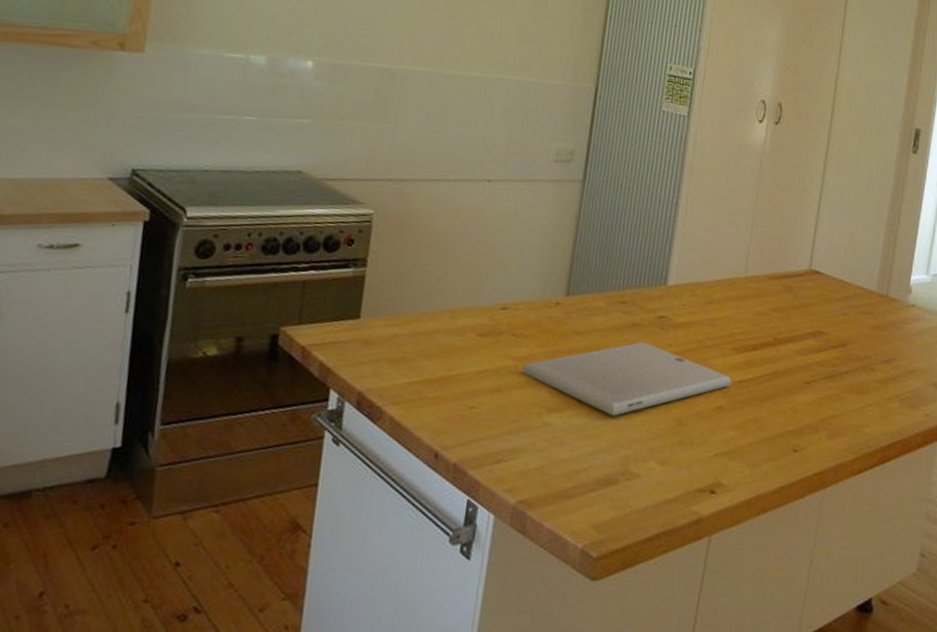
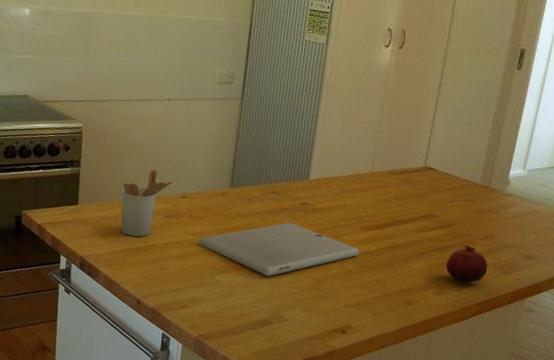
utensil holder: none [417,271,491,363] -> present [121,169,173,237]
fruit: none [839,370,891,420] -> present [445,245,488,283]

